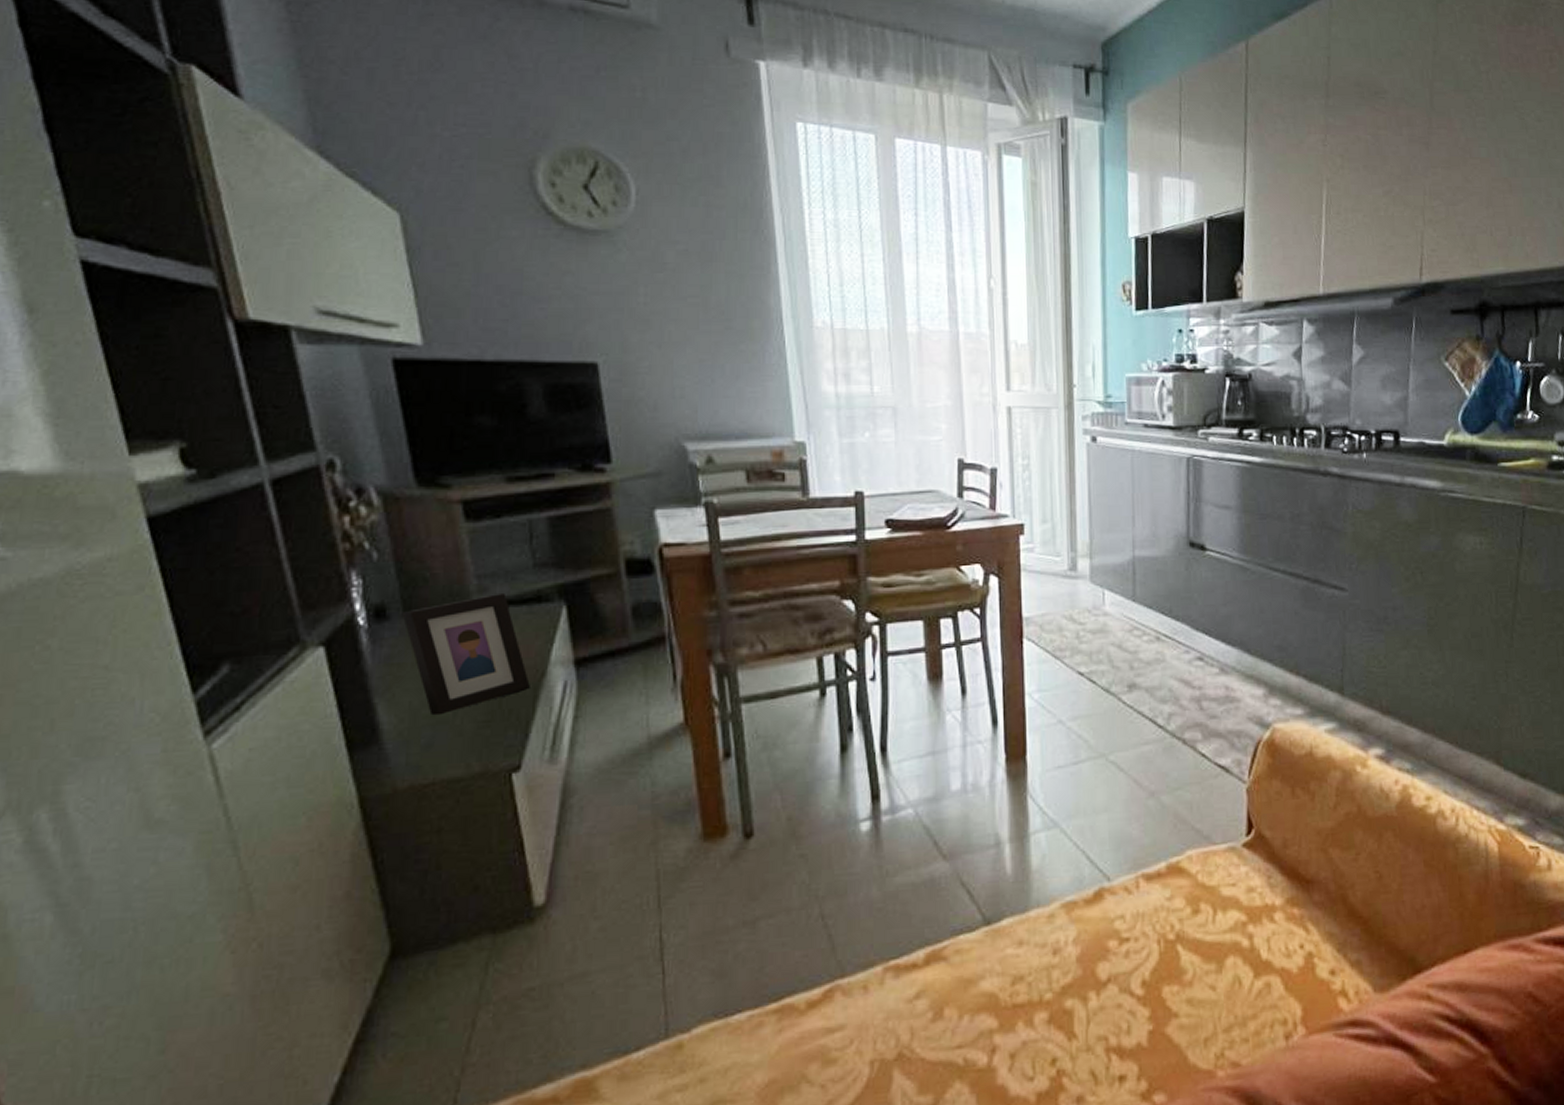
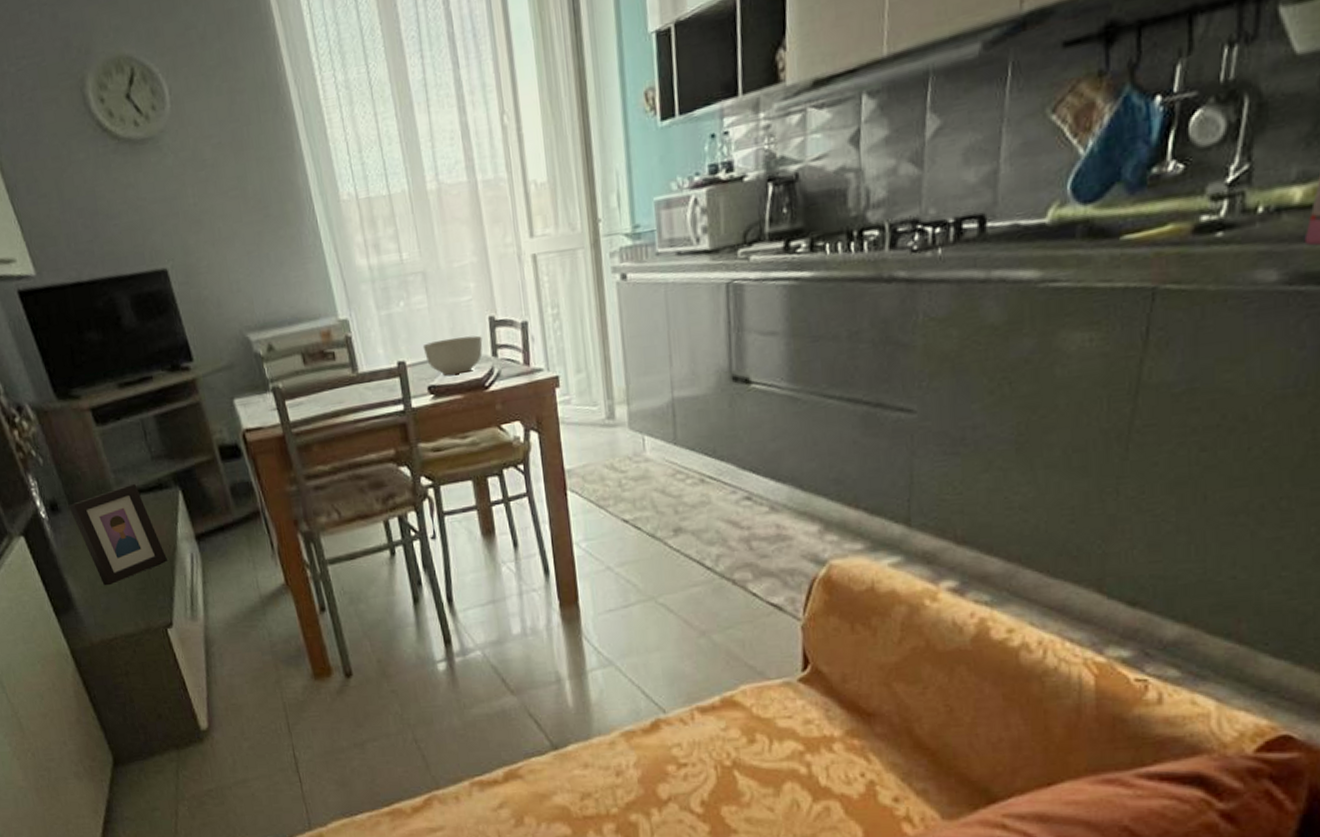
bowl: none [884,474,949,512] -> present [422,335,483,376]

